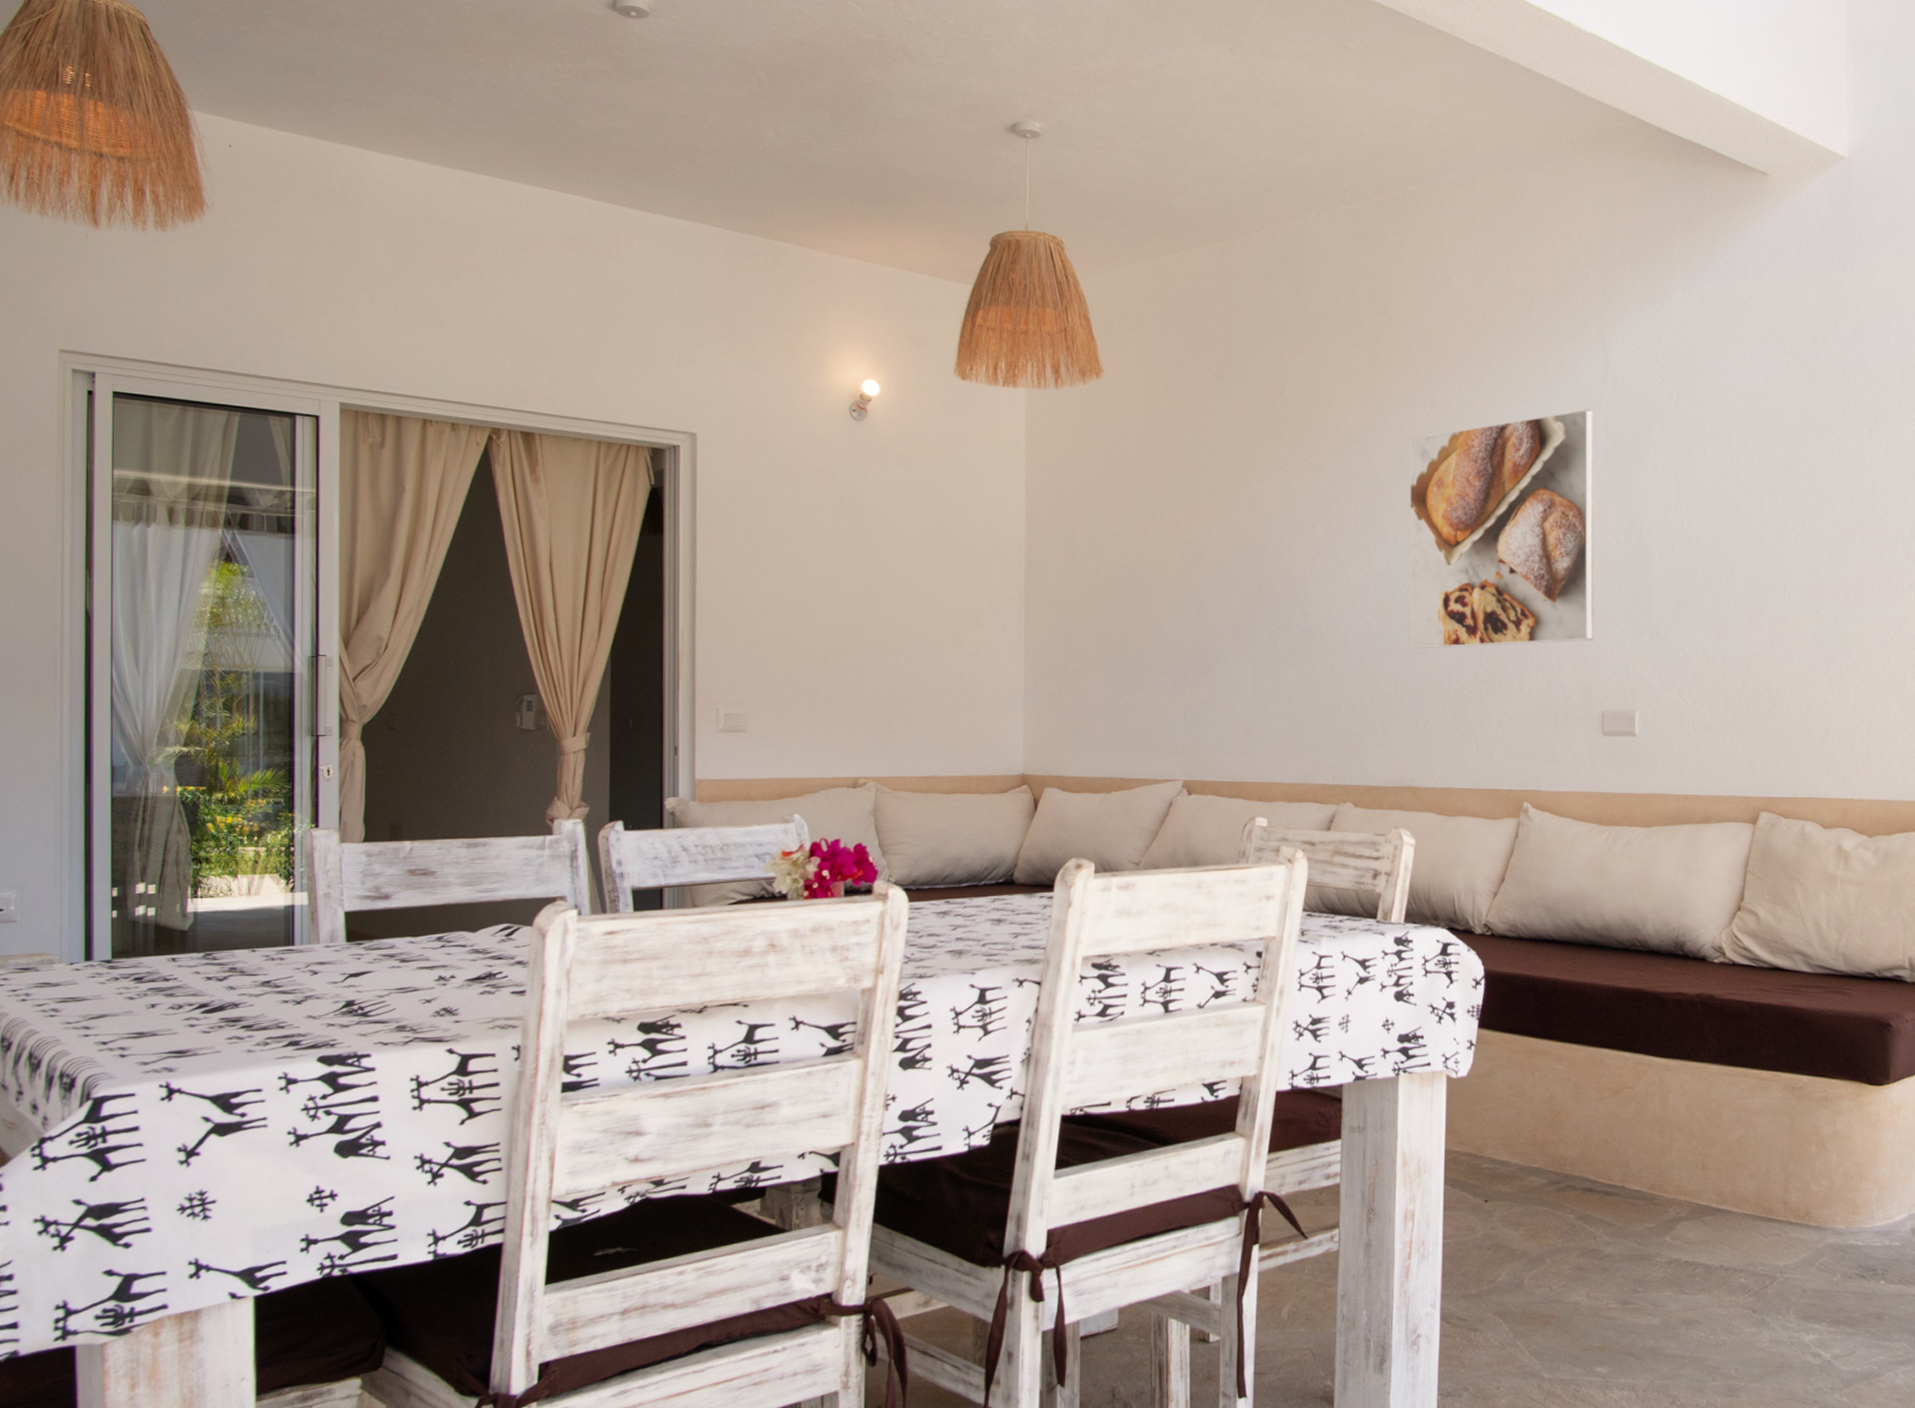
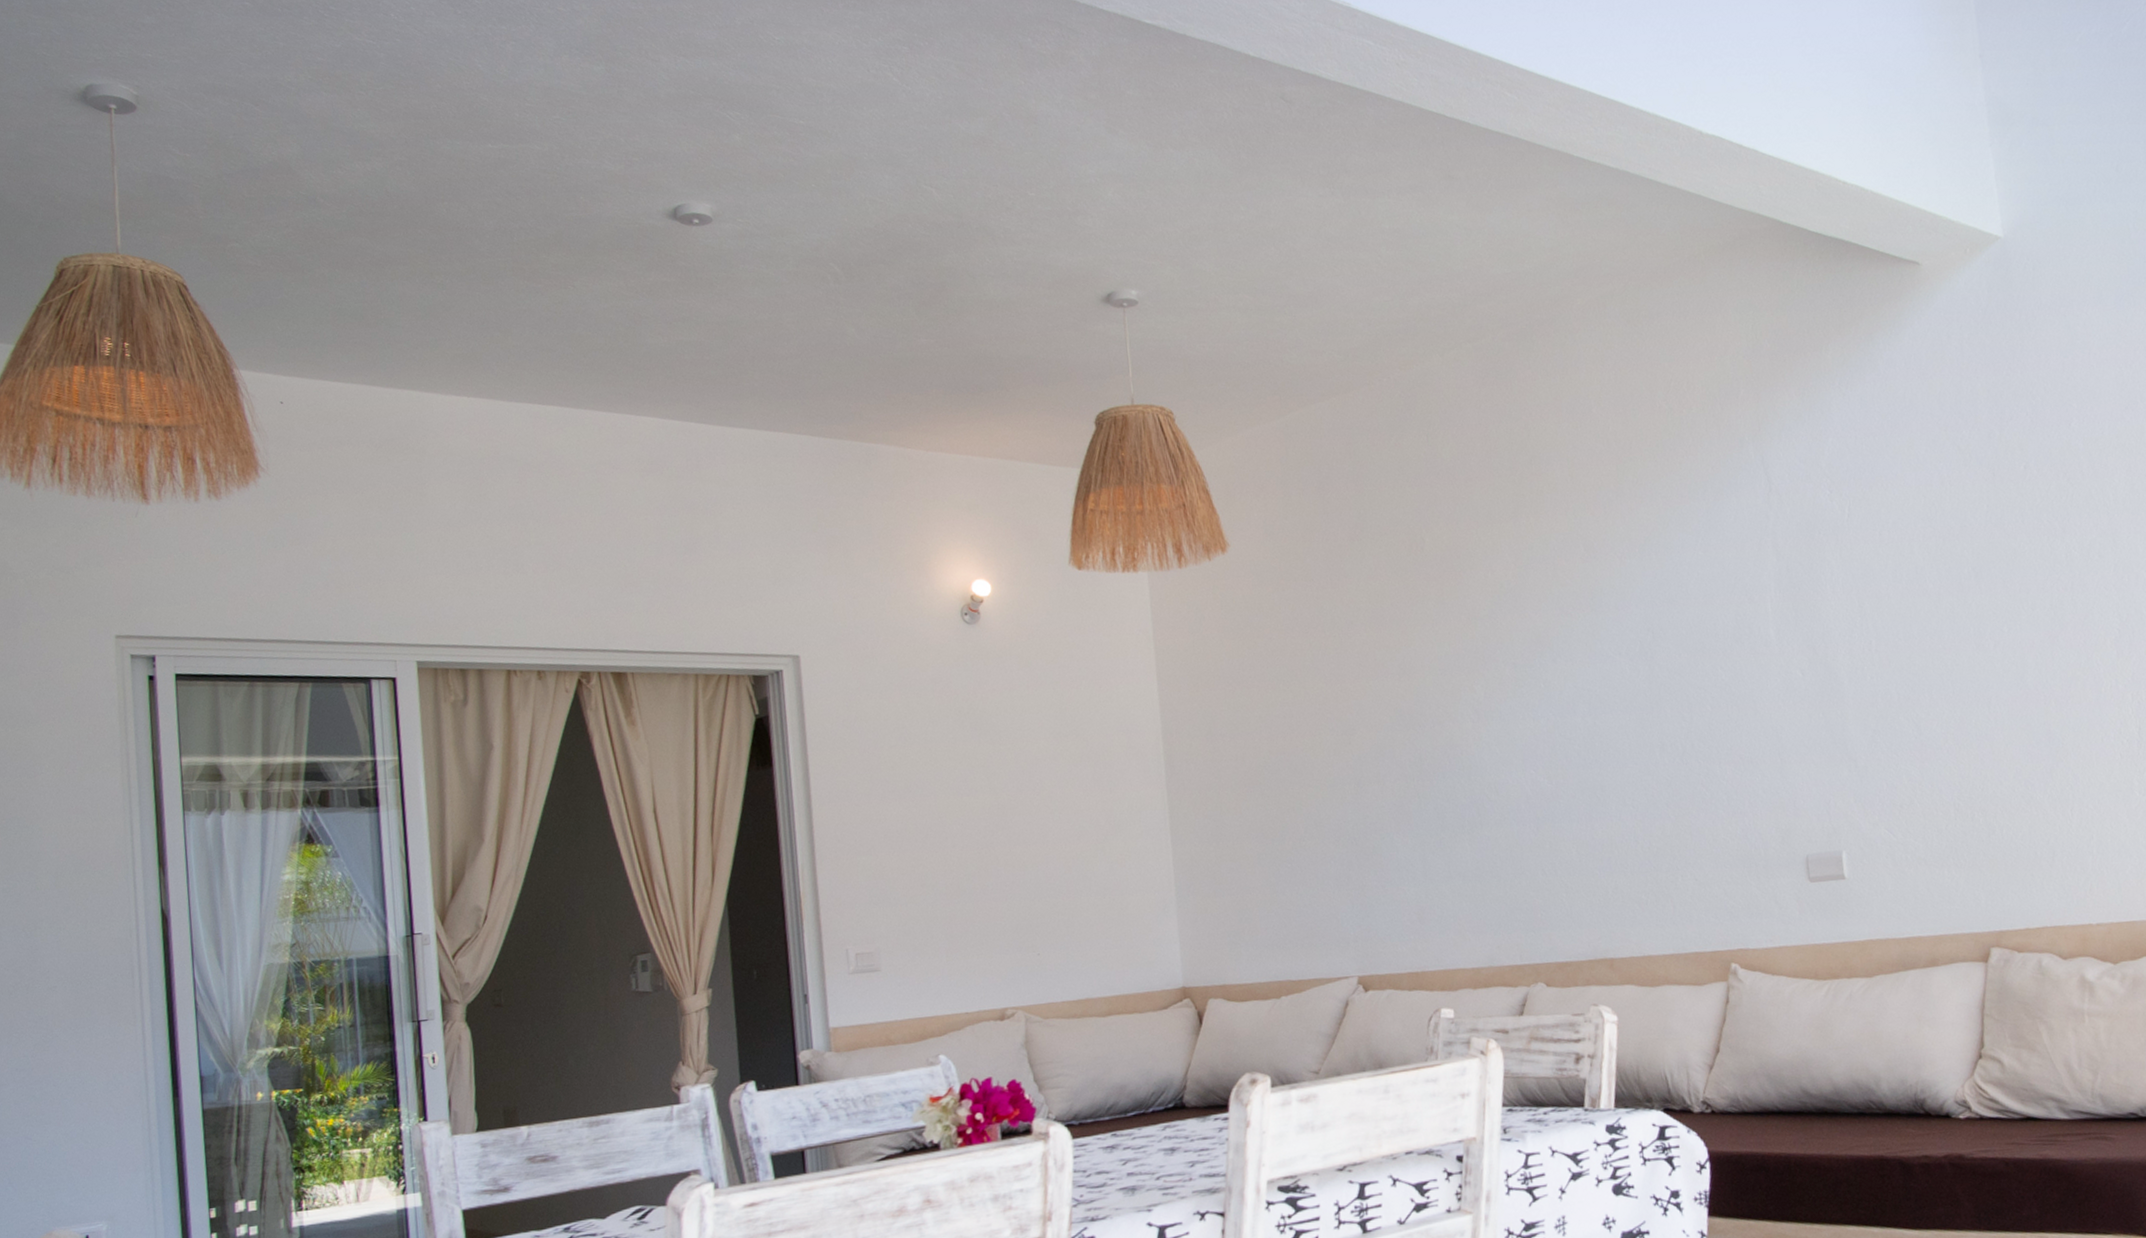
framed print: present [1409,409,1594,650] -> none [1564,532,1788,810]

